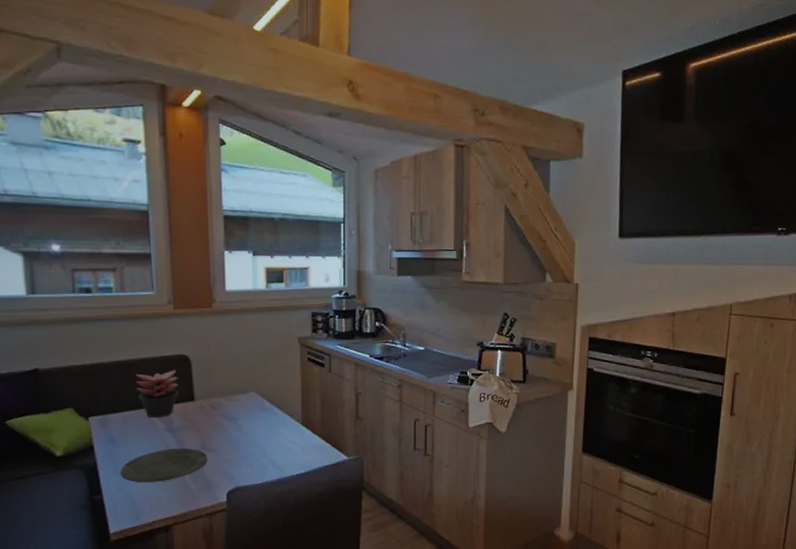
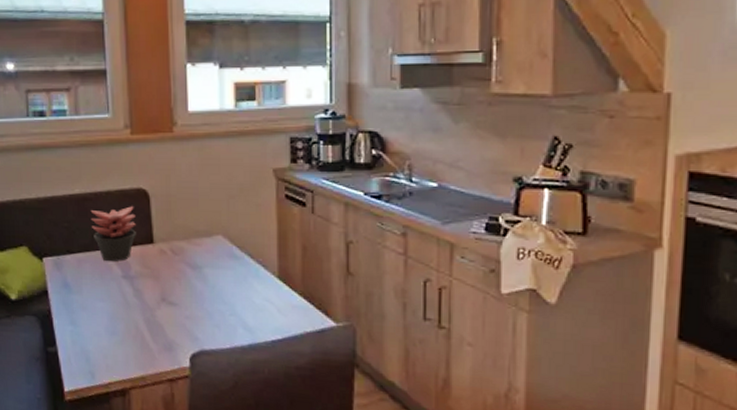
plate: present [121,448,208,482] -> none [75,298,169,337]

